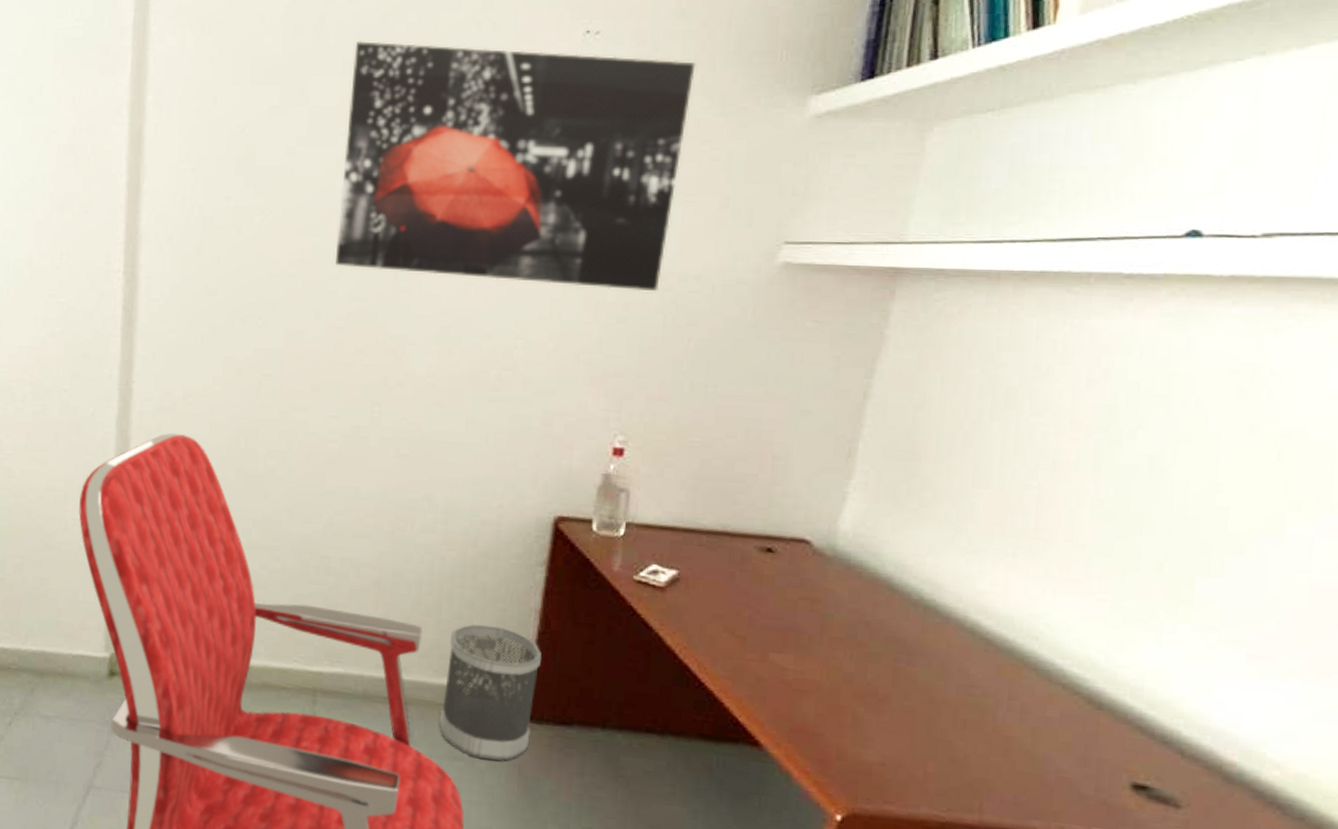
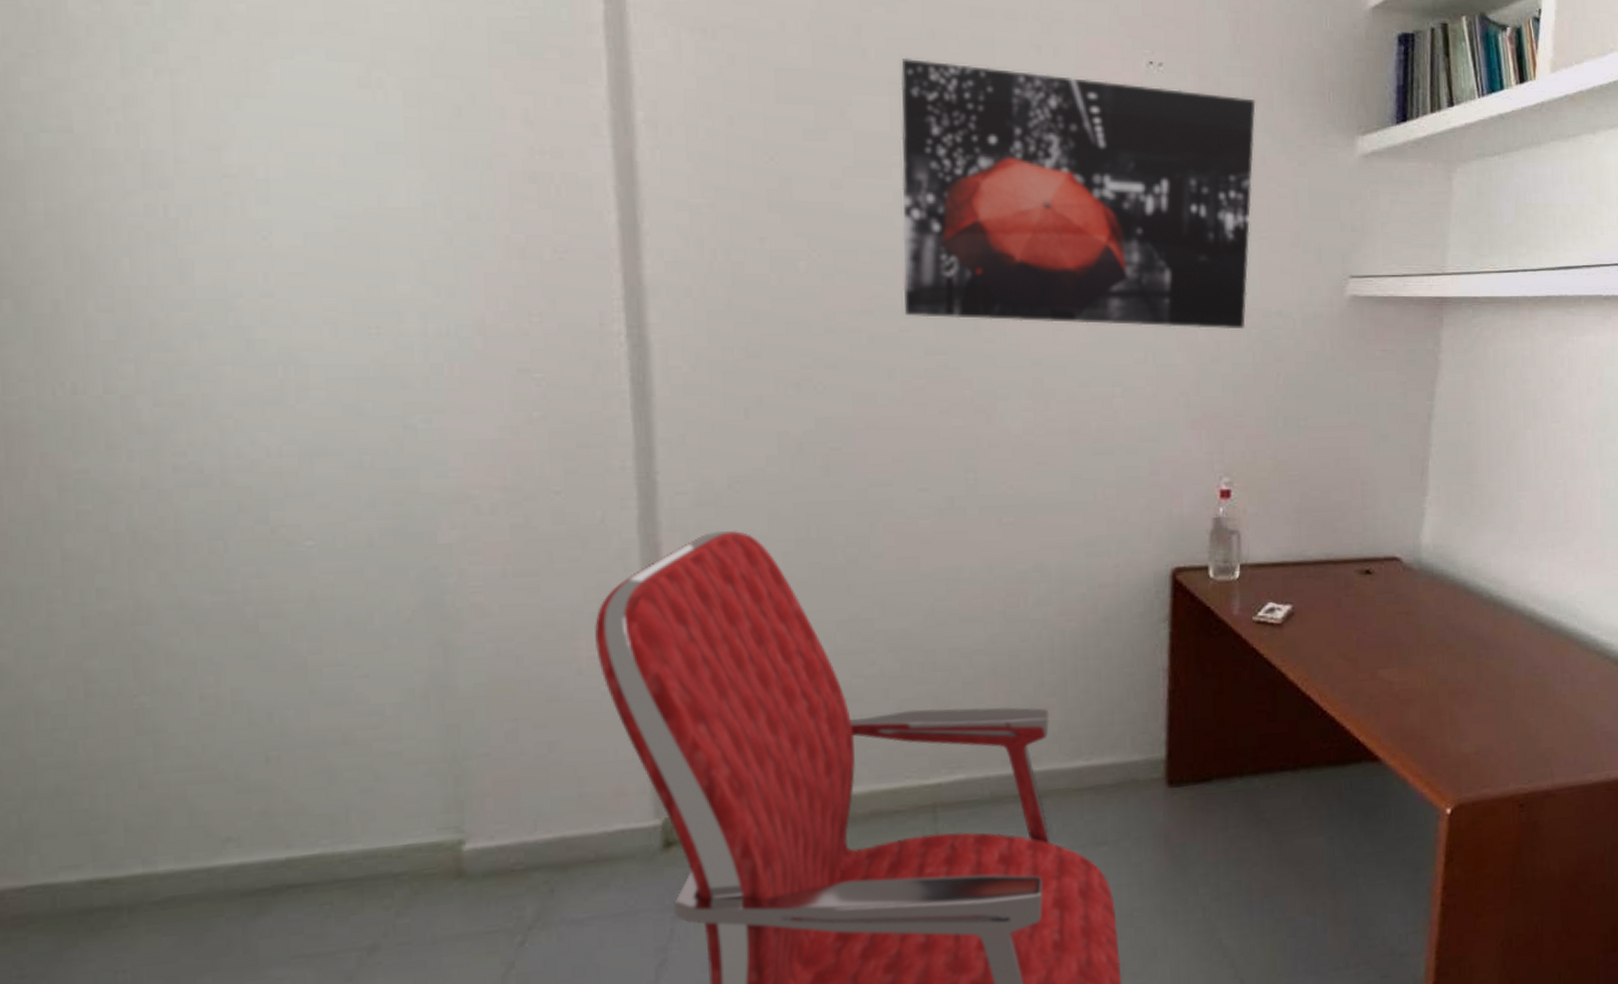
wastebasket: present [438,624,542,761] -> none [1077,692,1174,838]

